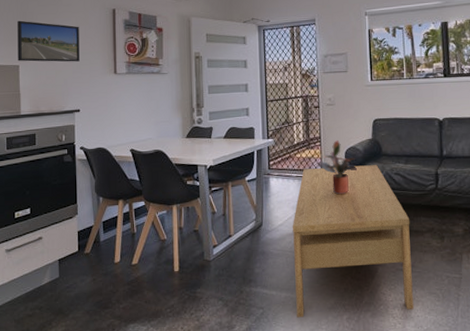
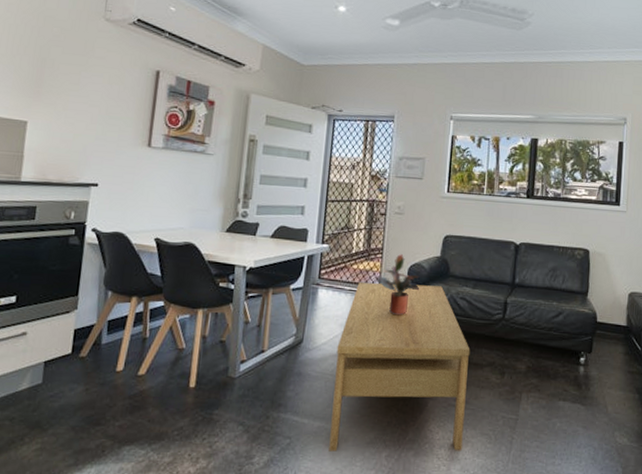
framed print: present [17,20,80,62] -> none [26,67,112,127]

